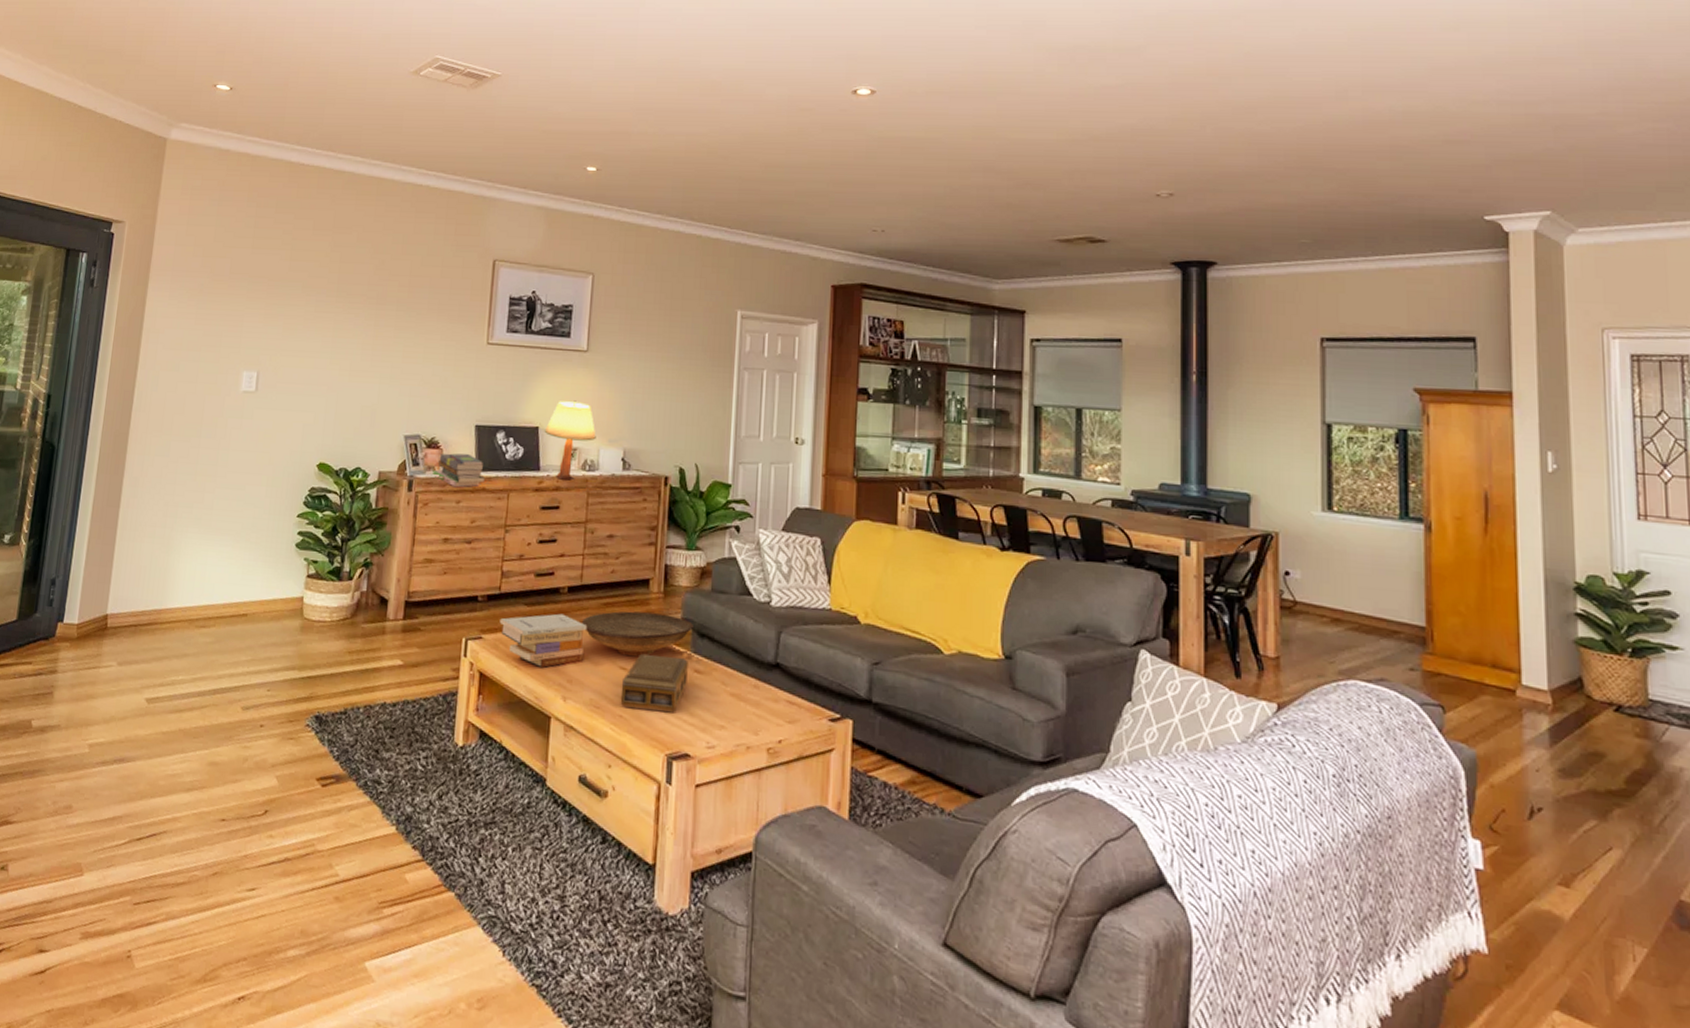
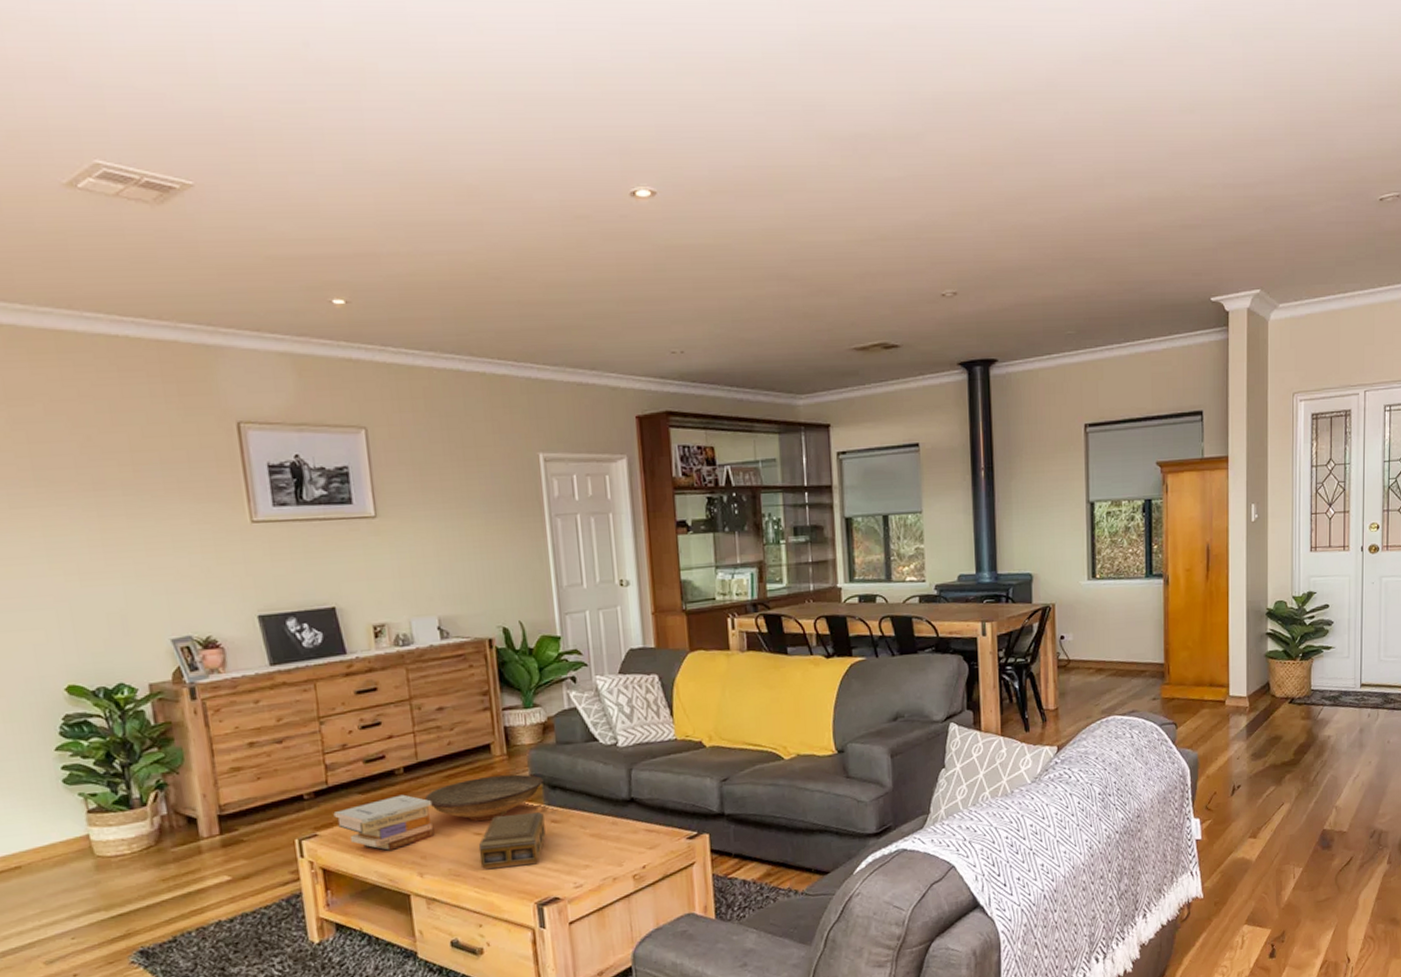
books: present [432,453,485,488] -> none [217,649,283,687]
table lamp: present [544,400,596,482] -> none [342,573,405,661]

